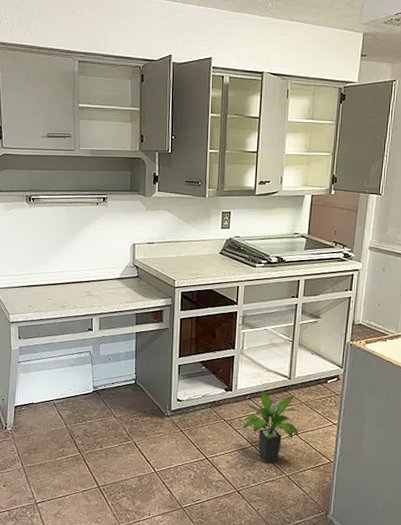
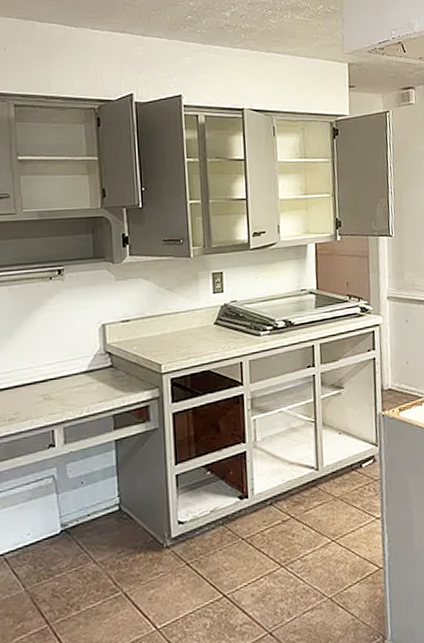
potted plant: present [243,391,299,464] -> none [267,490,336,587]

